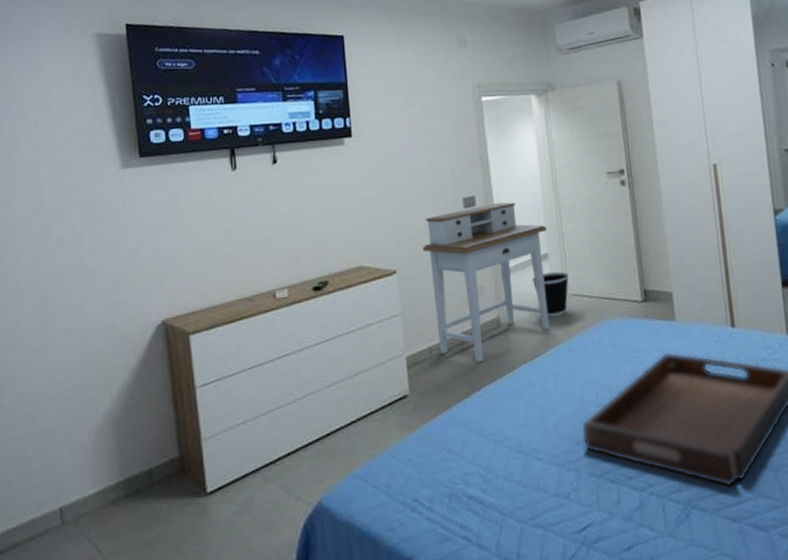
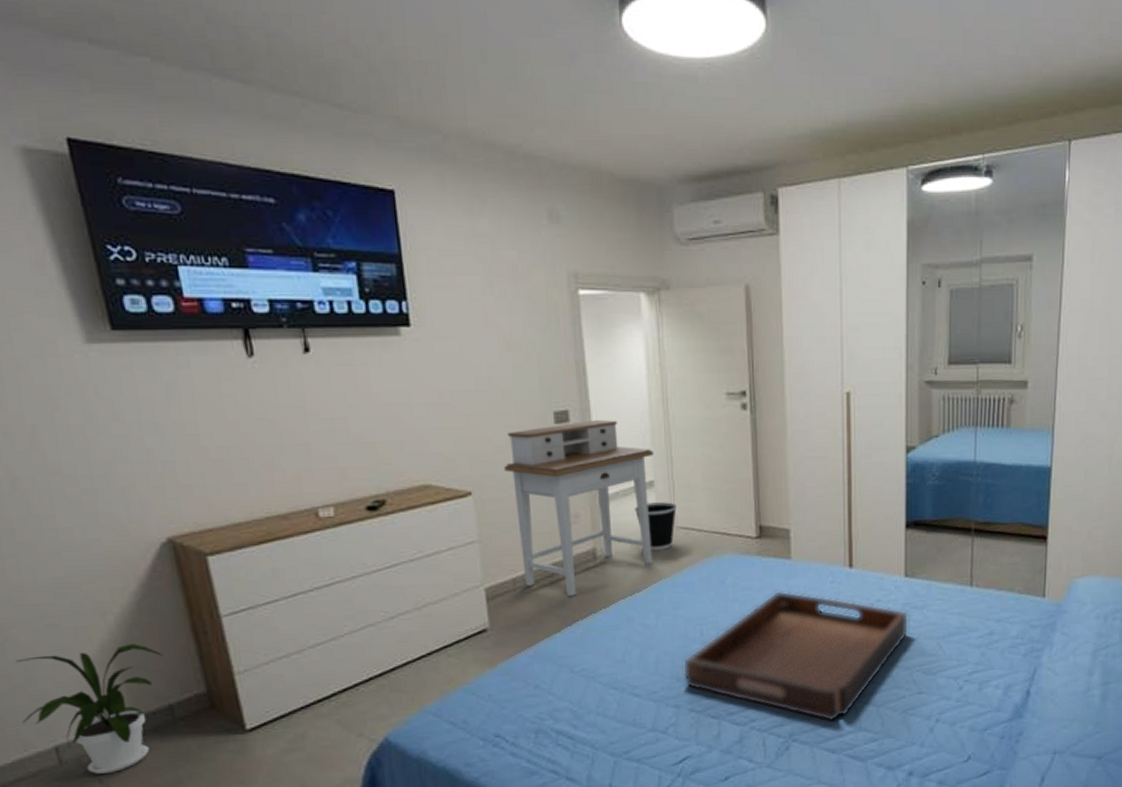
house plant: none [39,412,149,535] -> present [15,643,163,775]

